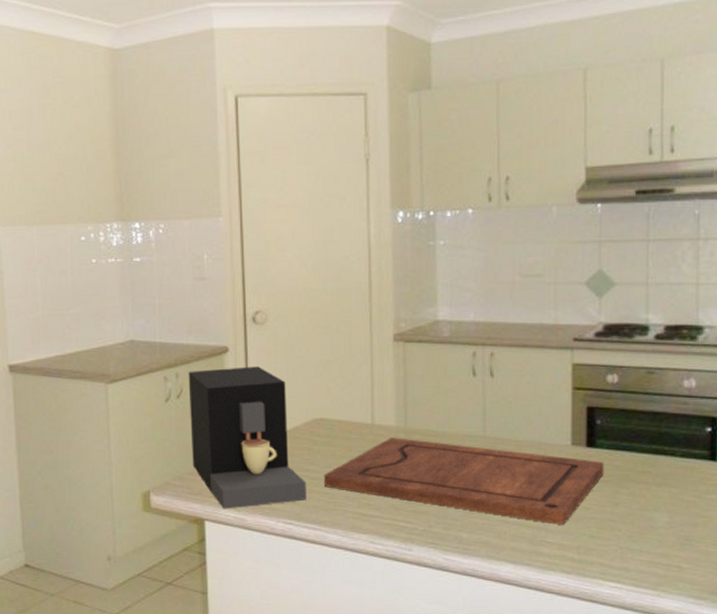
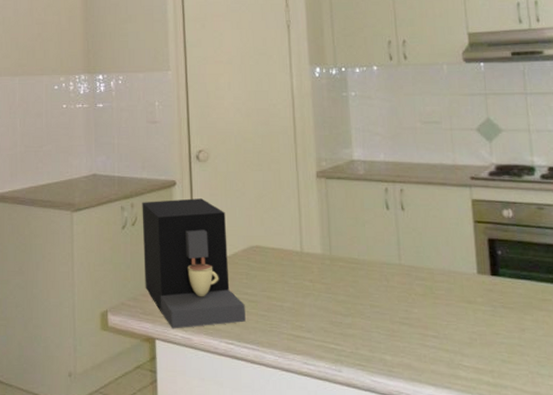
cutting board: present [323,438,605,525] -> none [260,264,509,349]

